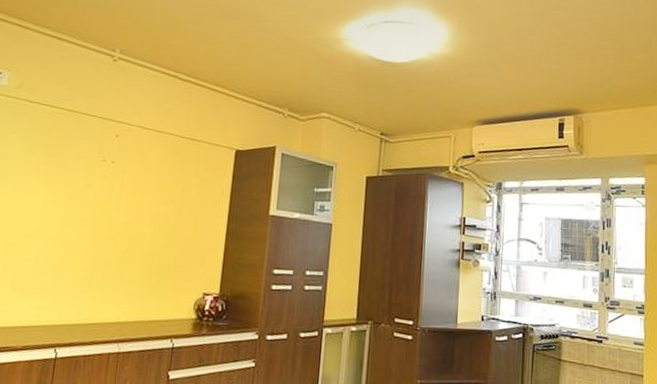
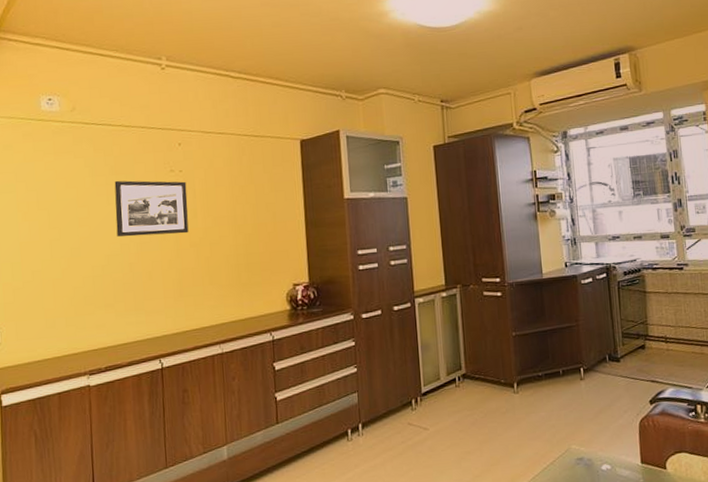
picture frame: none [38,162,116,225] -> present [114,180,189,237]

